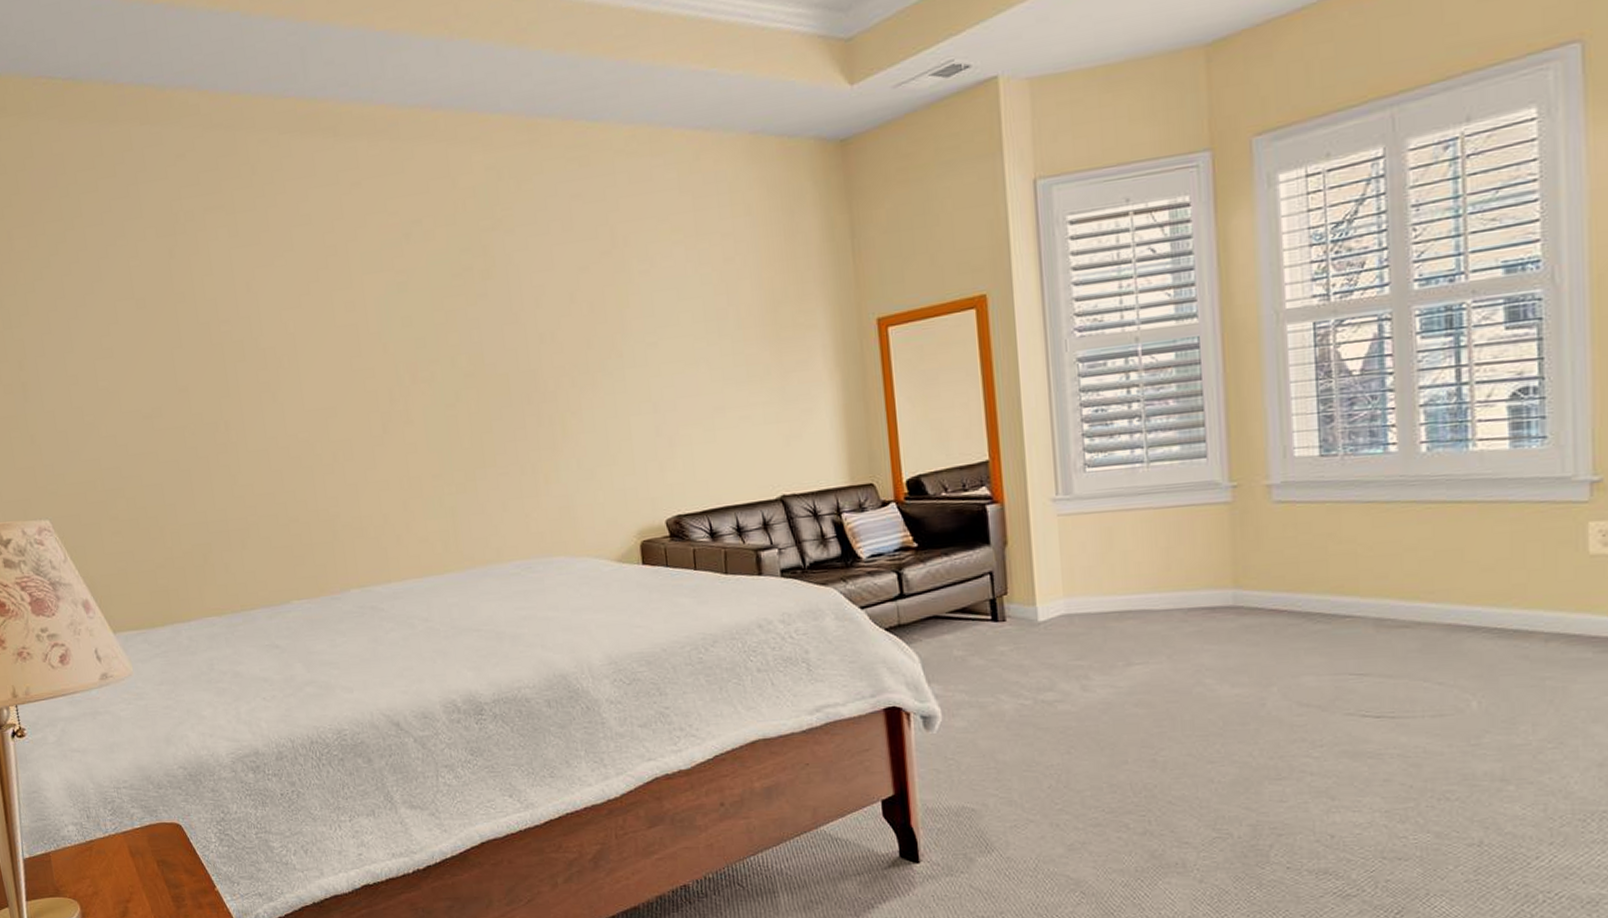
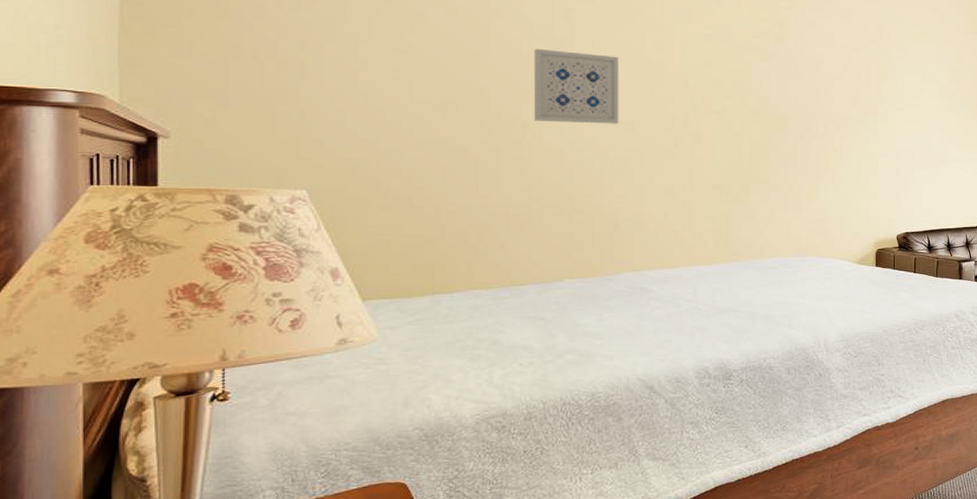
wall art: none [223,327,321,419] -> present [533,48,619,124]

